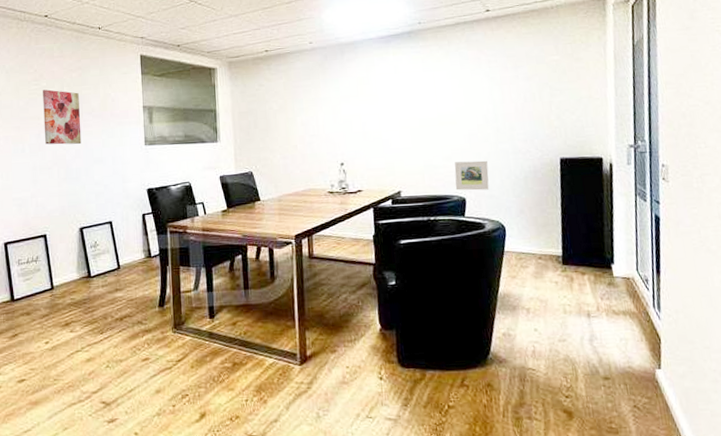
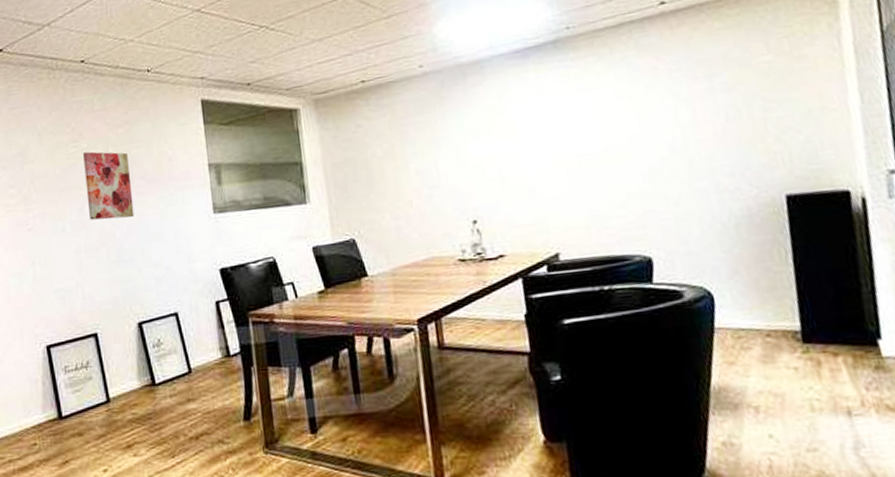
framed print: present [454,160,490,191] -> none [632,204,686,248]

